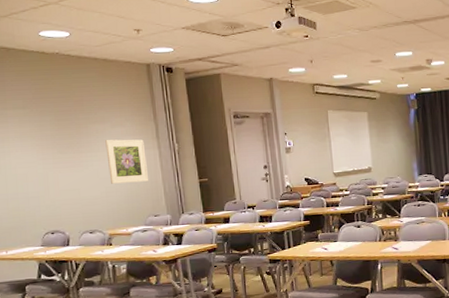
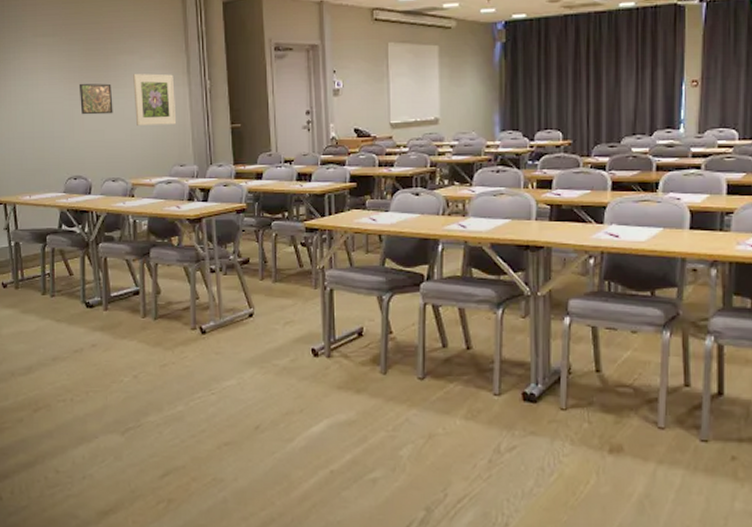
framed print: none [52,148,88,177] -> present [78,83,113,115]

